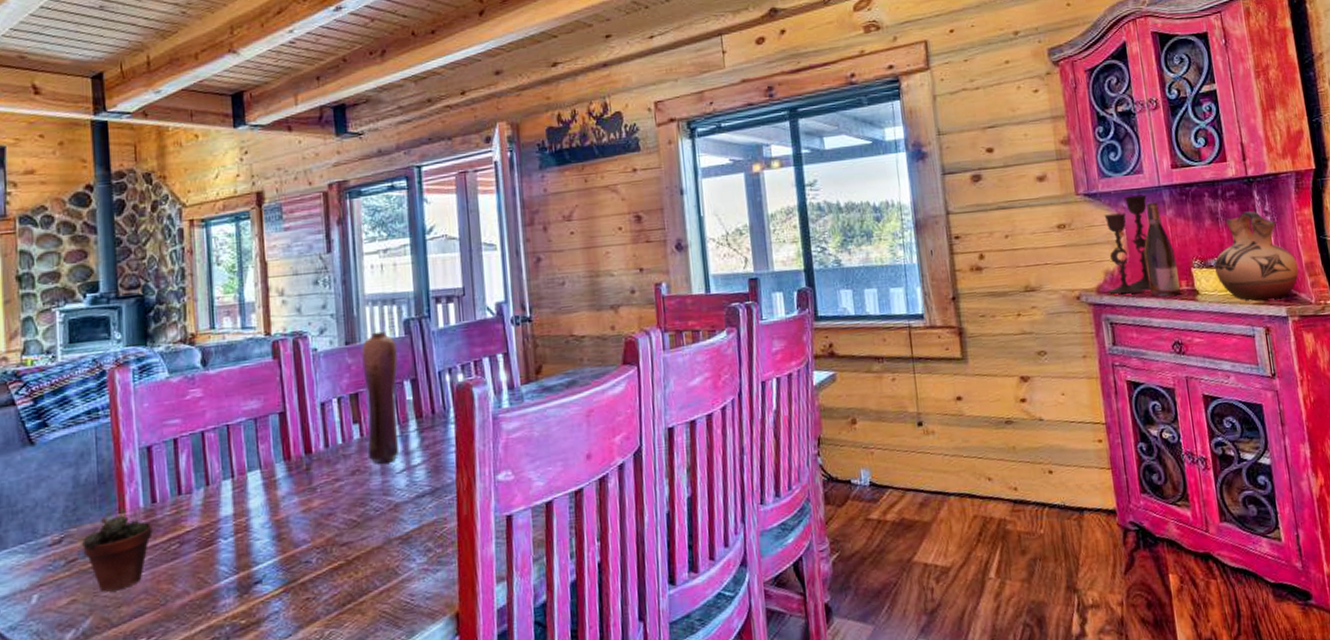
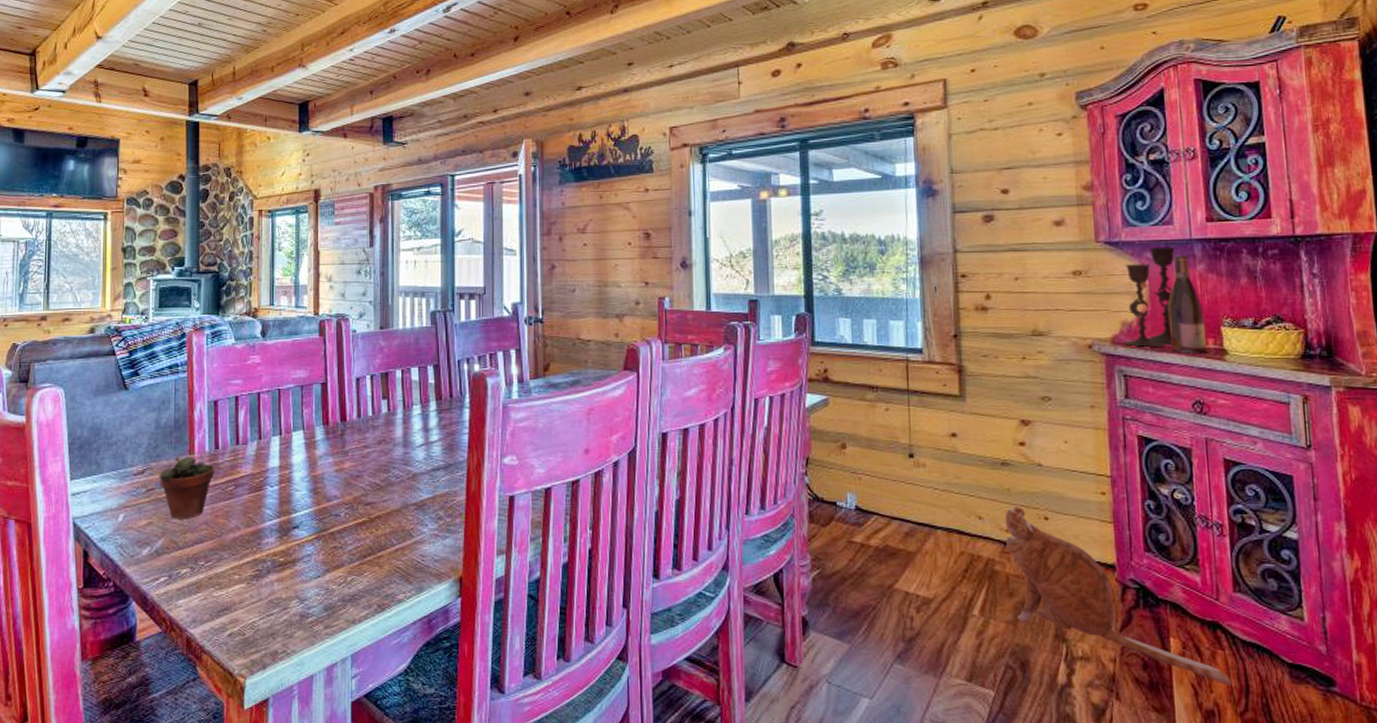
vase: present [361,331,400,464] -> none [393,320,423,437]
cat: none [1012,461,1226,612] -> present [1005,504,1232,685]
ceramic pitcher: present [1214,211,1299,301] -> none [1248,272,1349,367]

